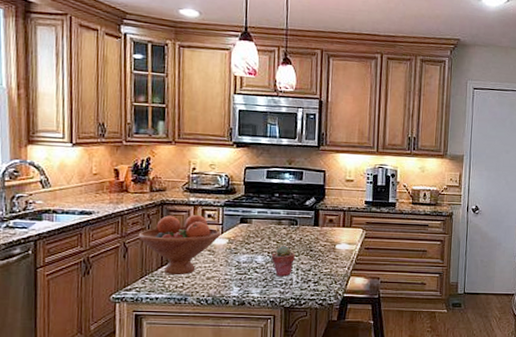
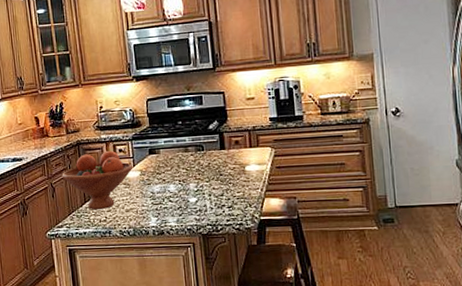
potted succulent: present [271,246,296,277] -> none [182,172,207,204]

